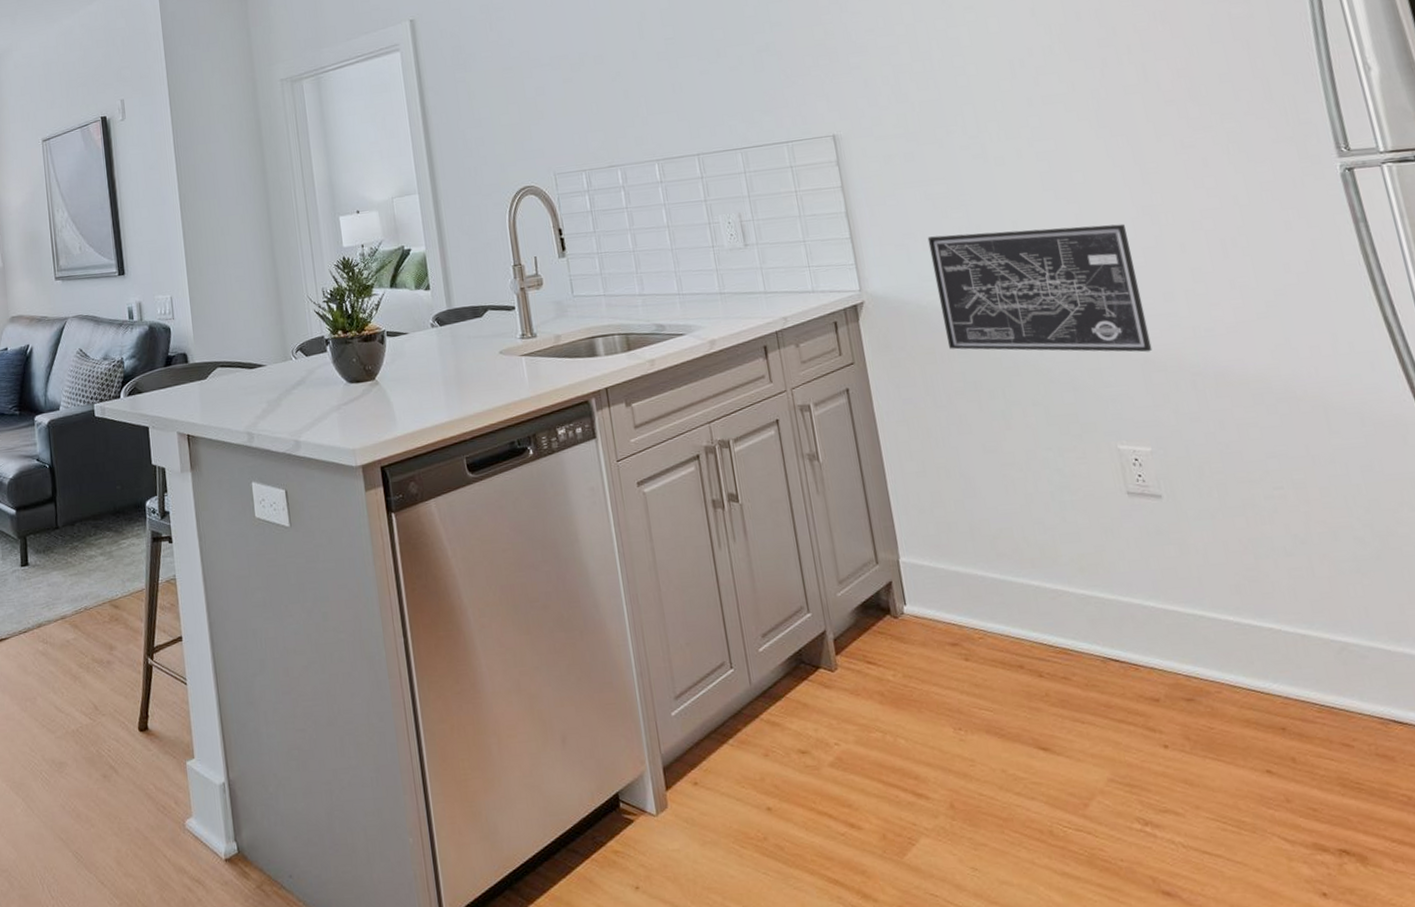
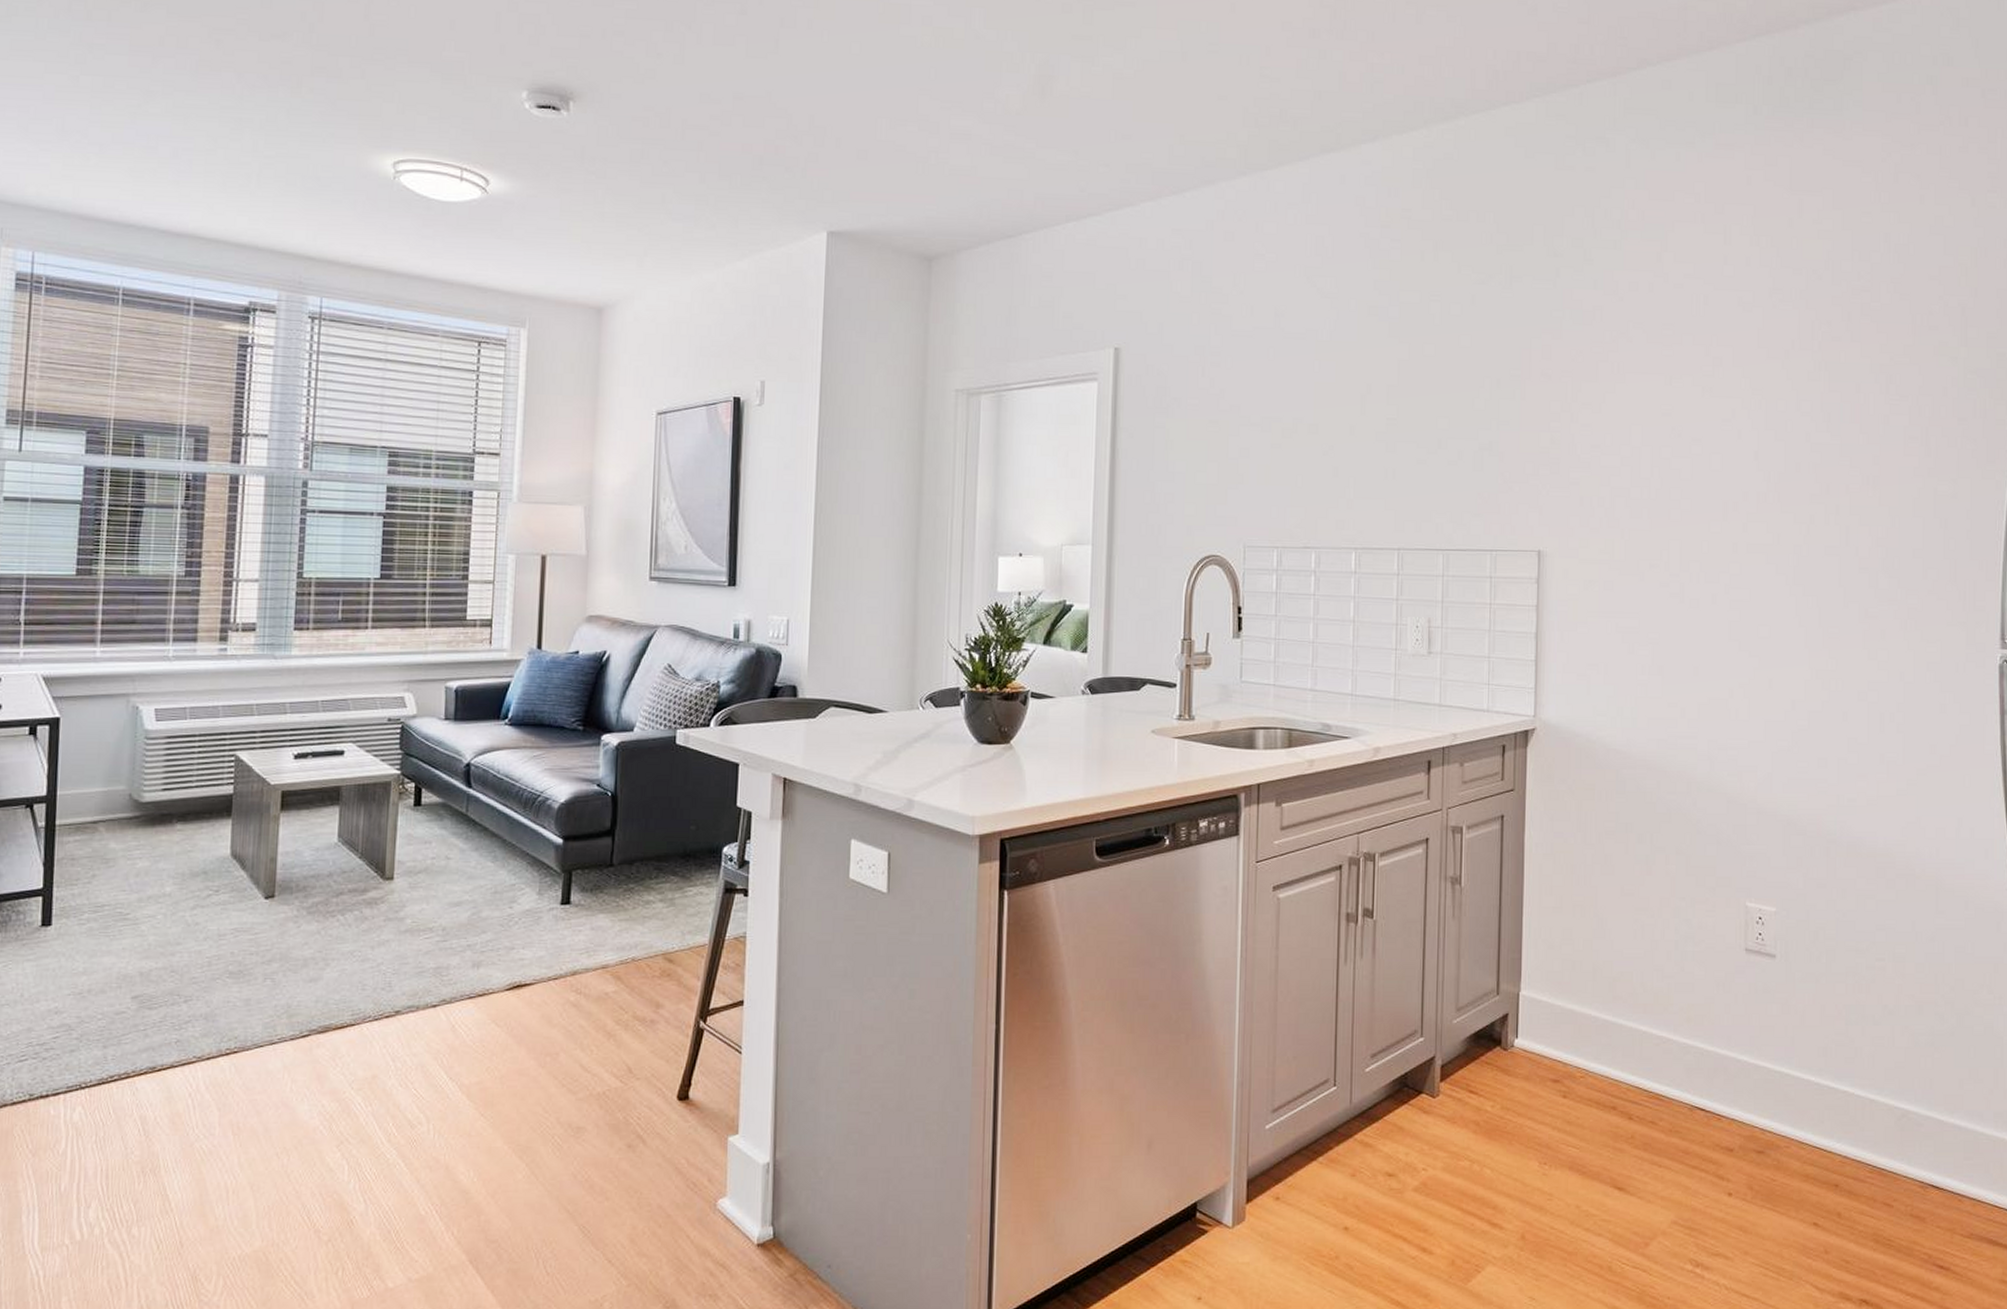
wall art: present [927,223,1153,353] -> none [1608,671,1798,815]

